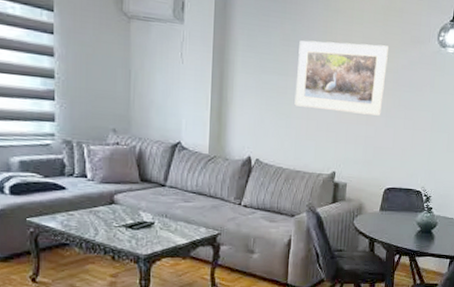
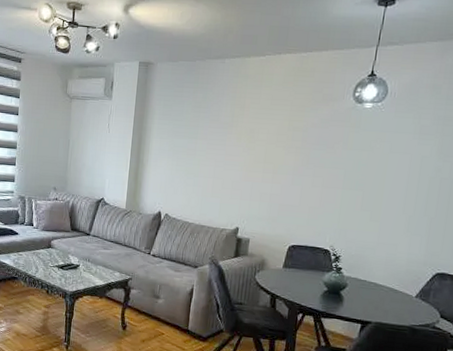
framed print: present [294,40,389,116] -> none [202,105,298,174]

